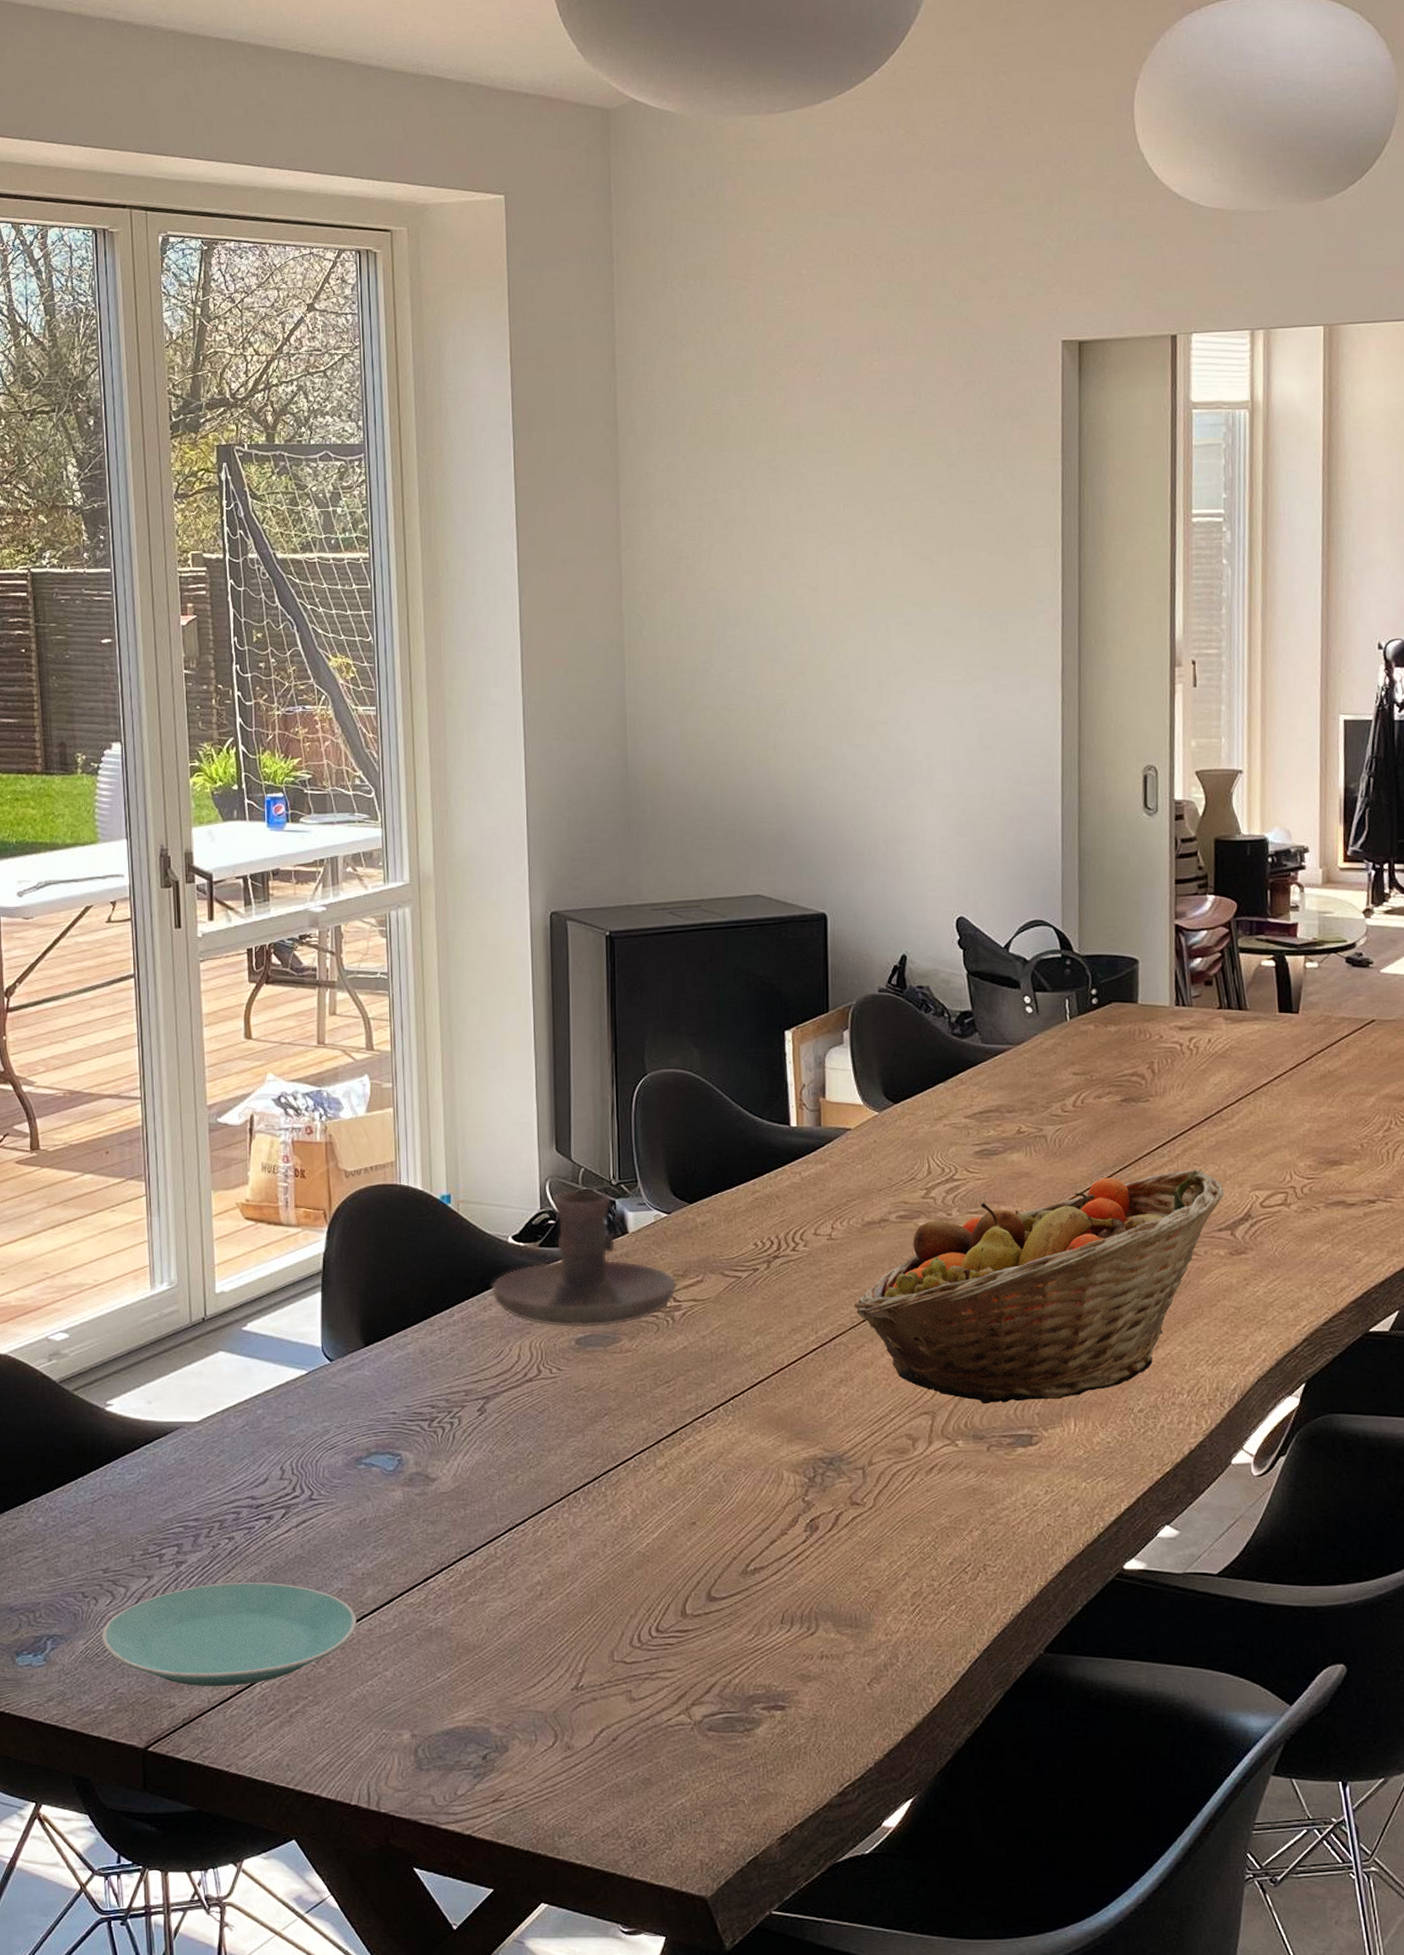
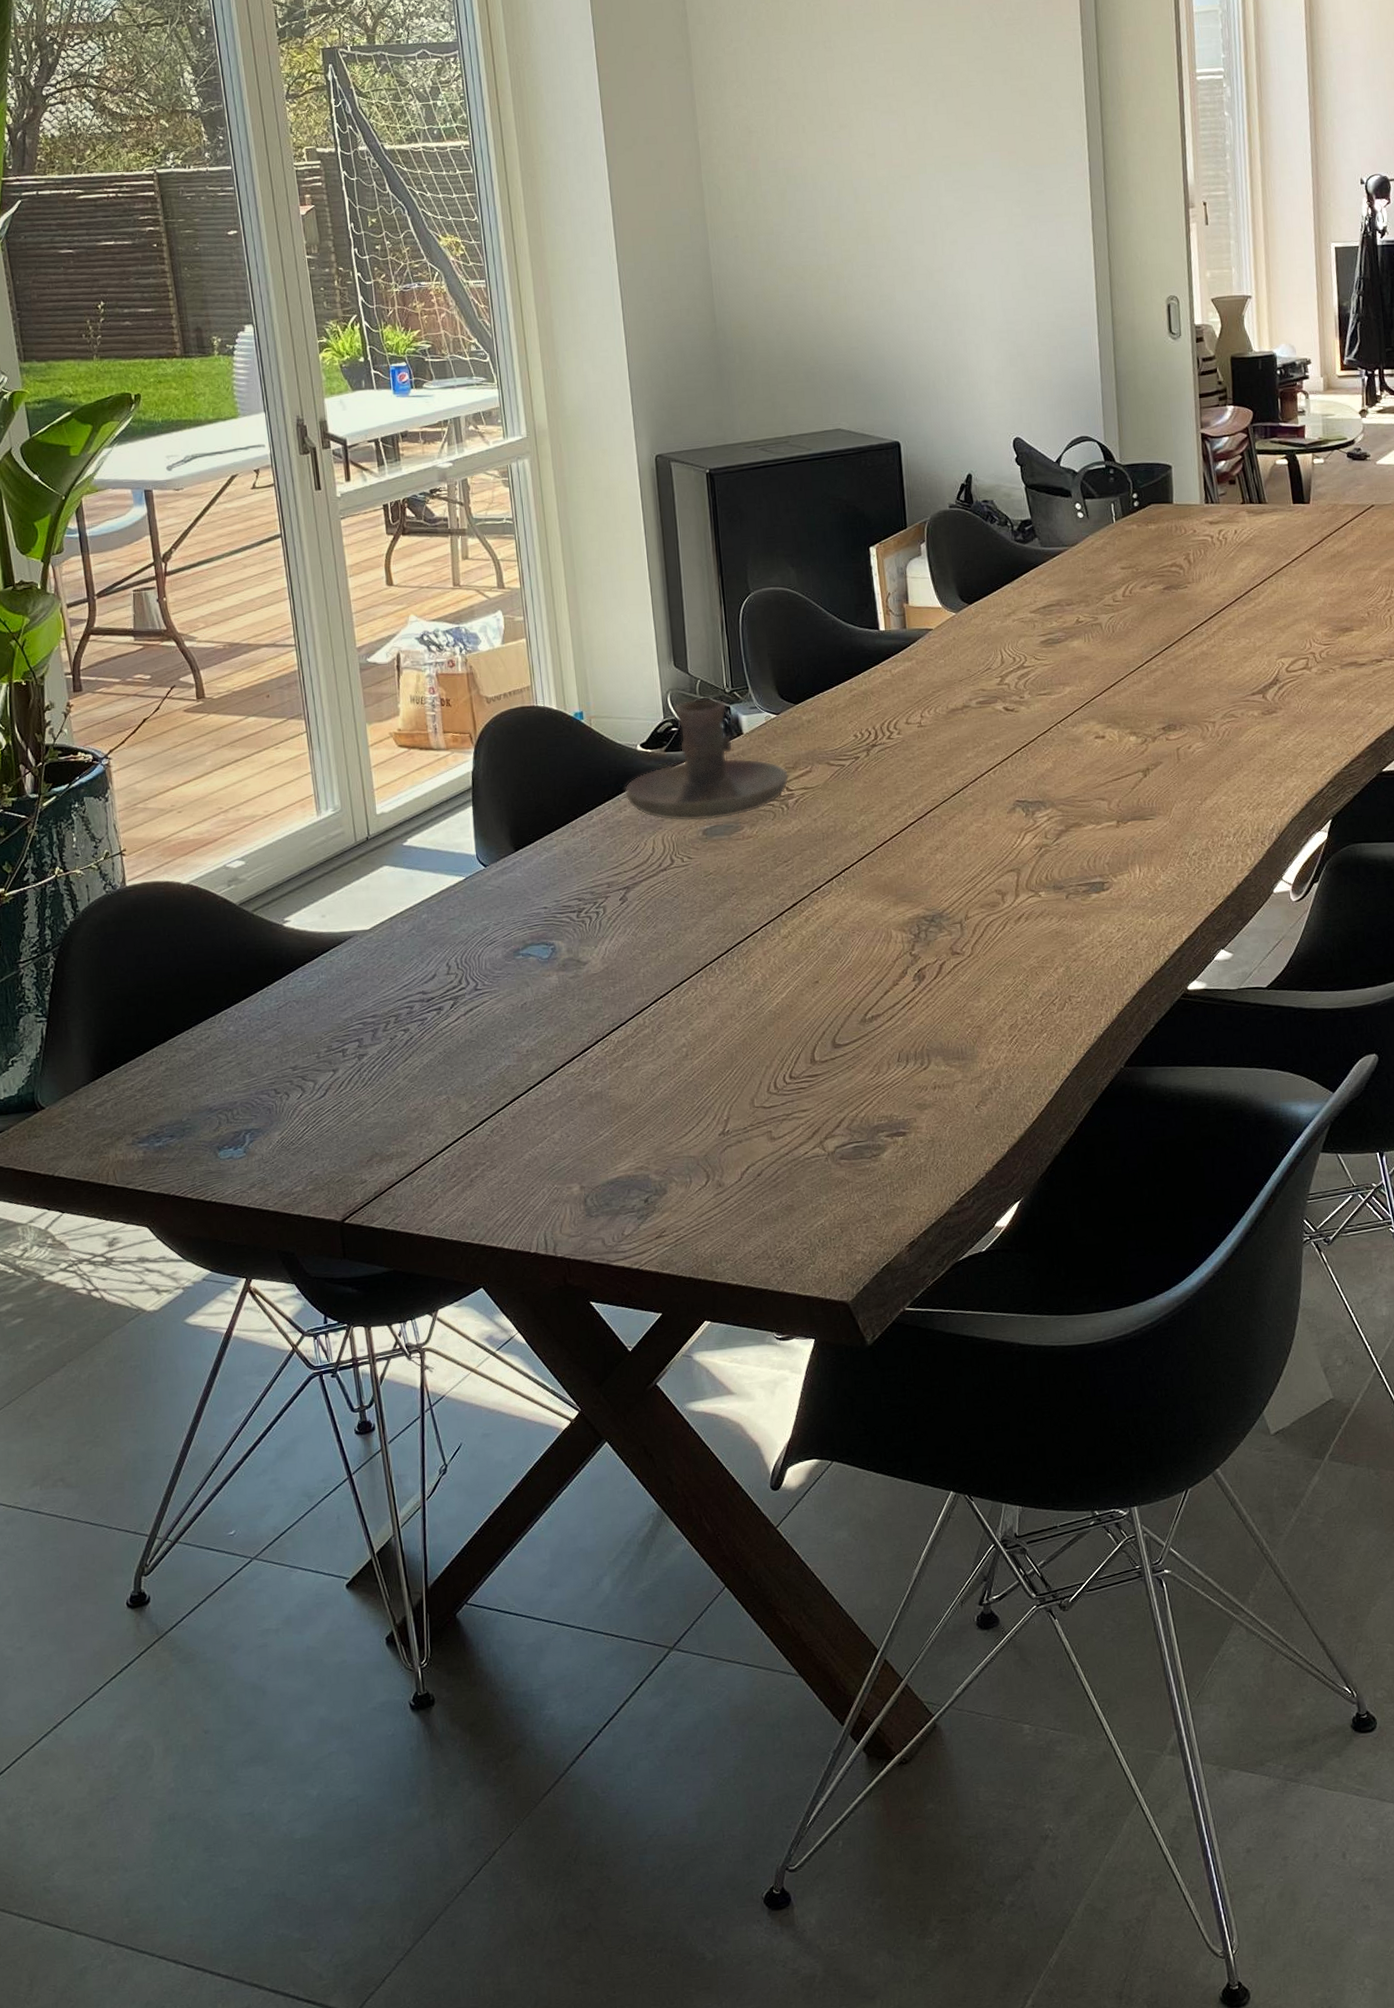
plate: present [102,1582,357,1687] -> none [295,1065,525,1163]
fruit basket: present [854,1170,1223,1404] -> none [944,644,1255,859]

